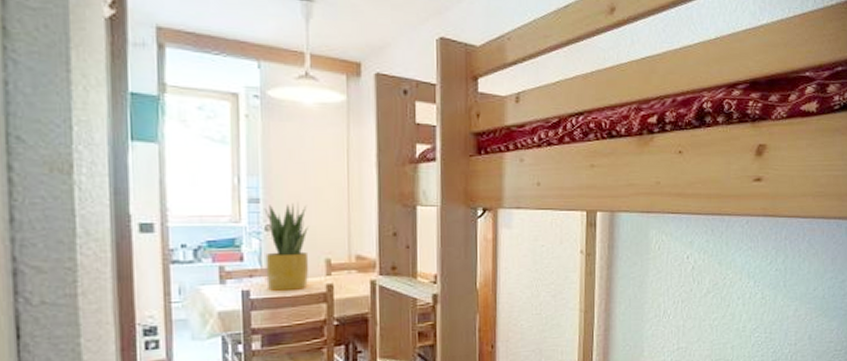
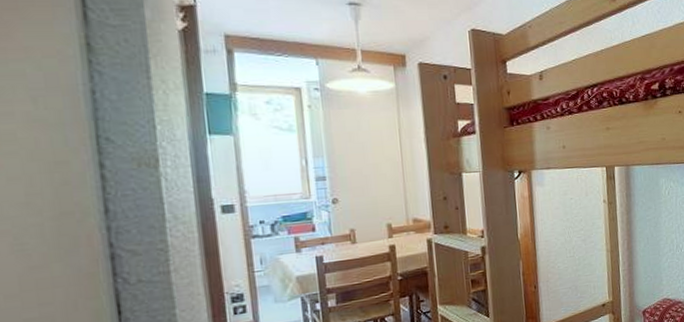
planter: present [264,203,309,291] -> none [330,178,373,255]

